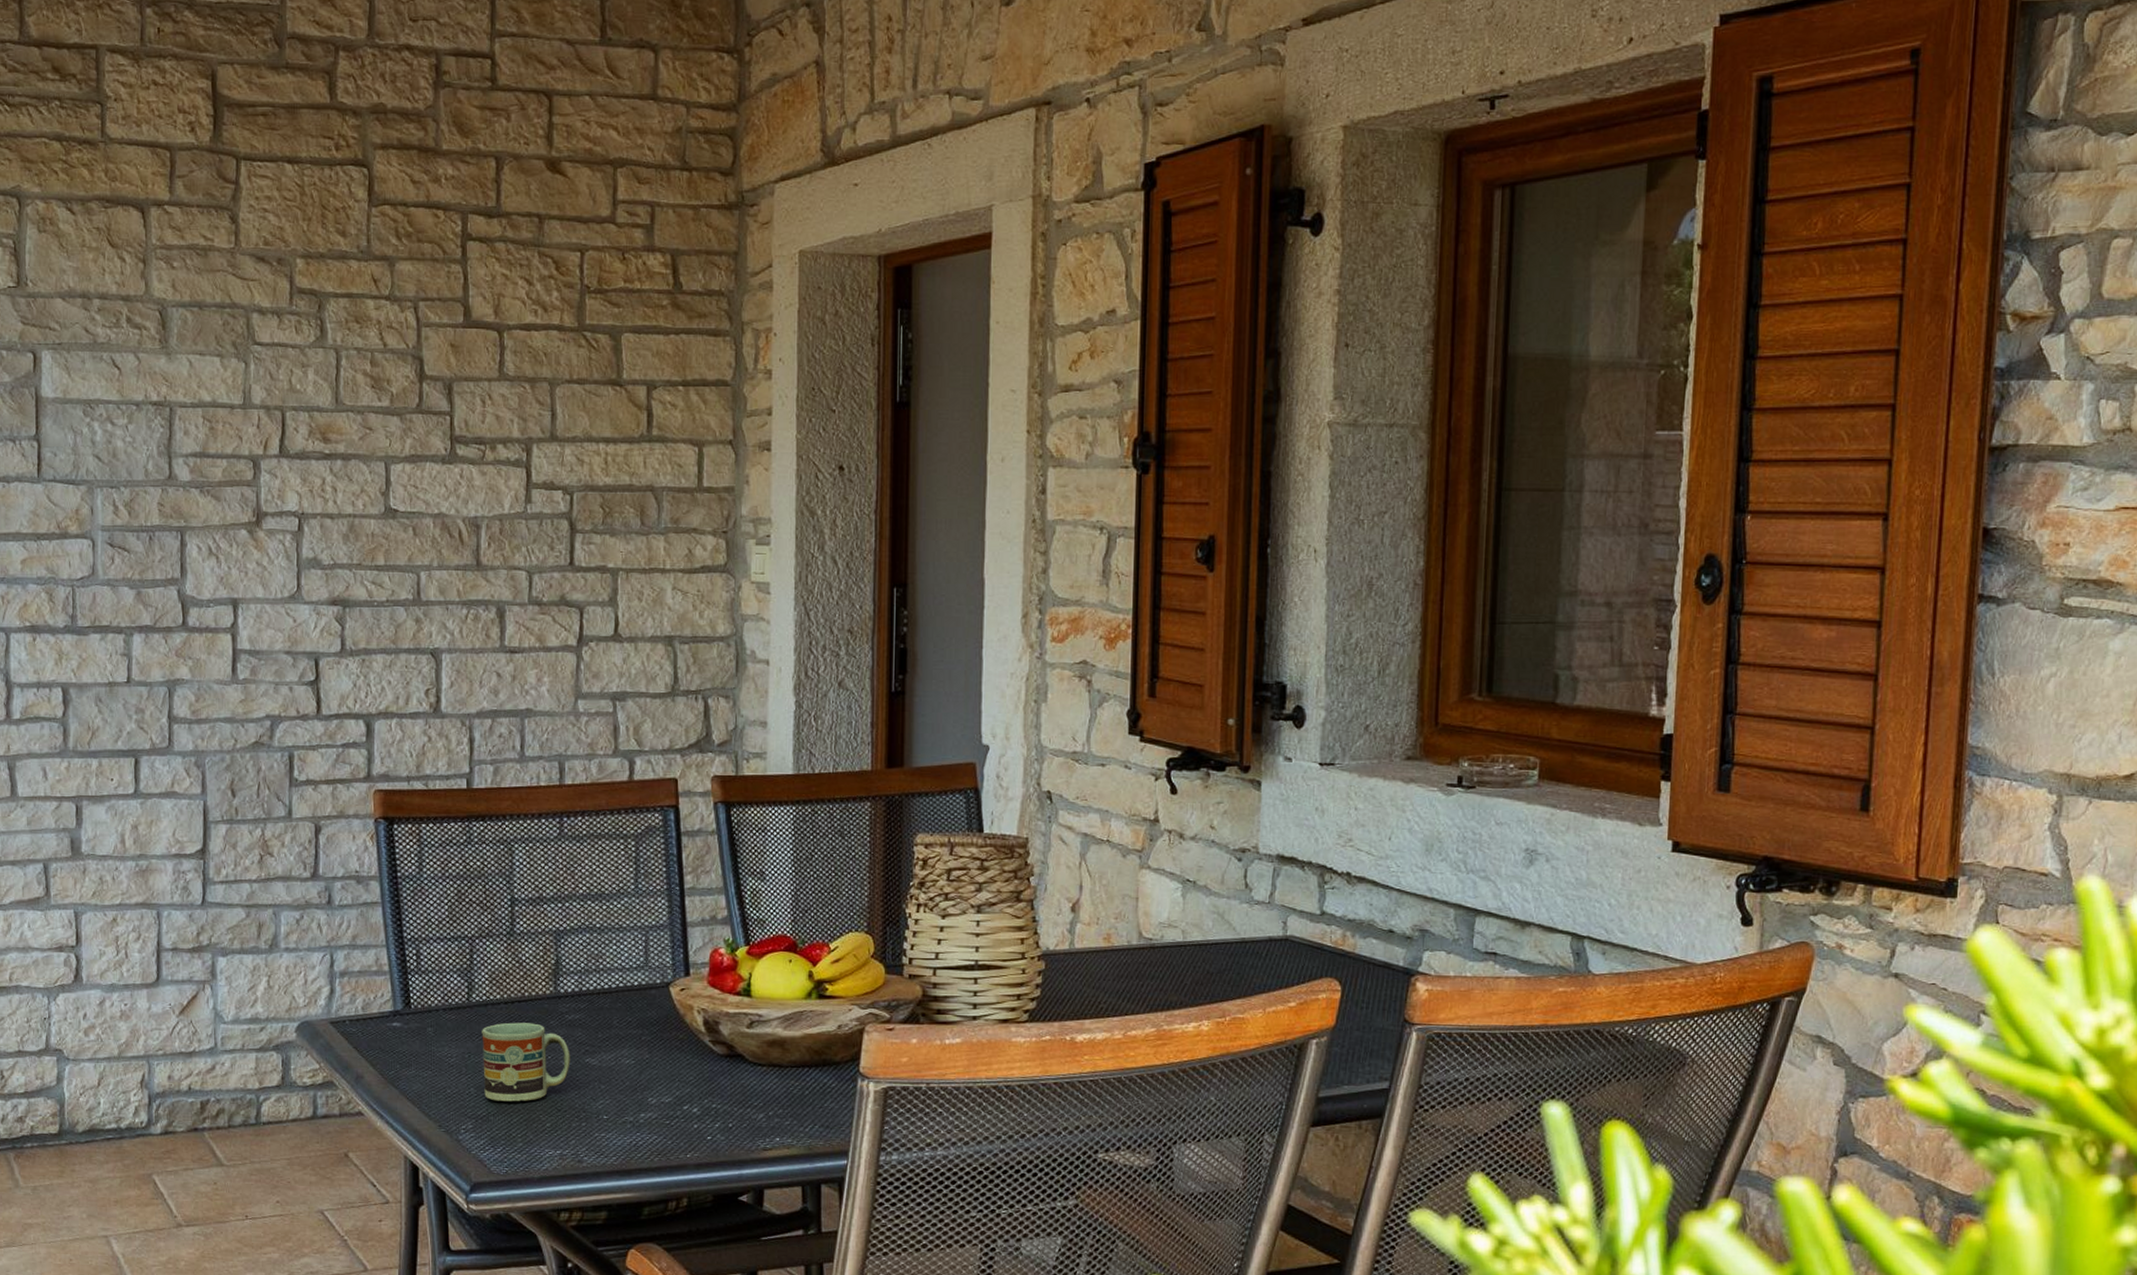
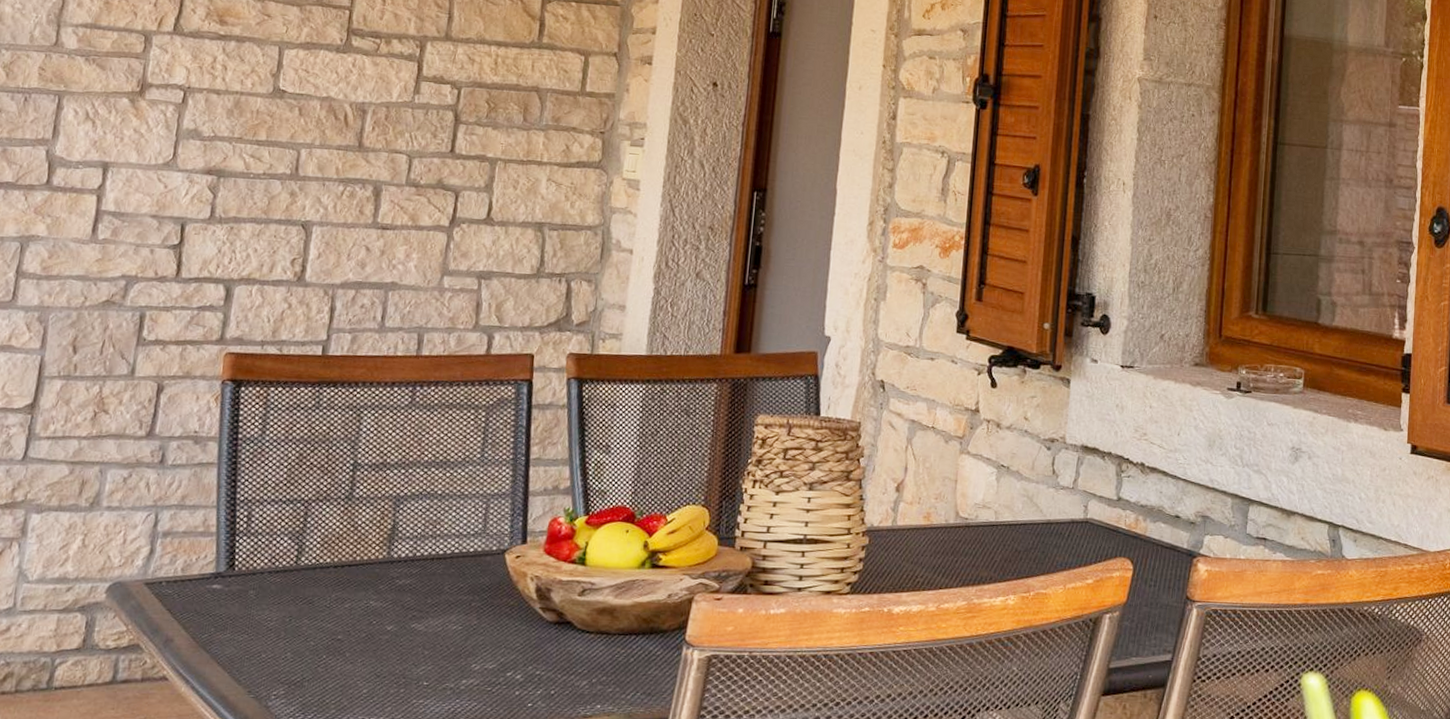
cup: present [482,1022,571,1102] -> none [301,586,397,668]

